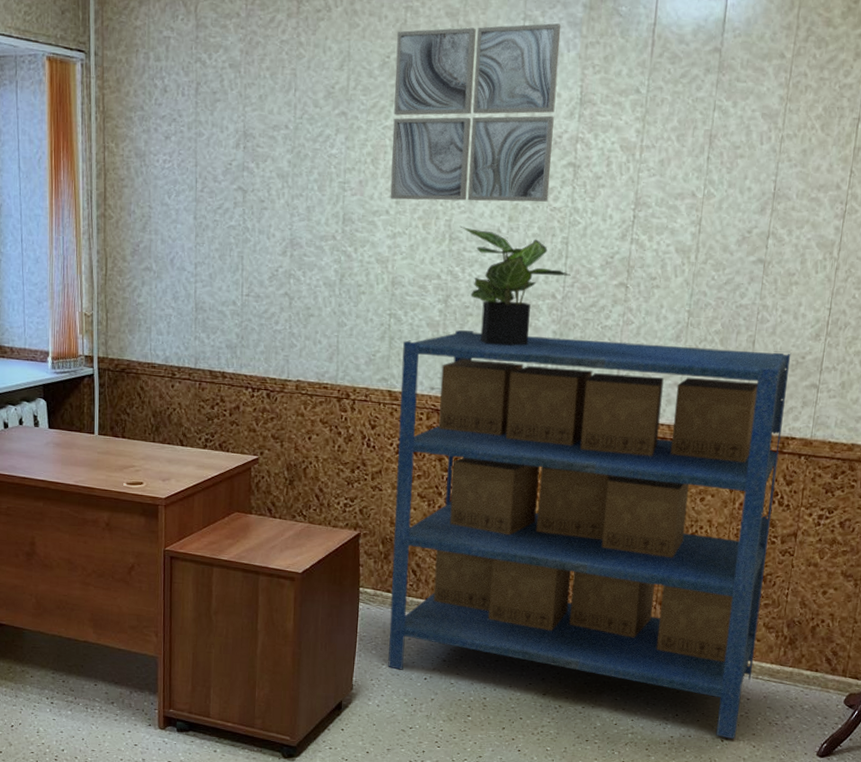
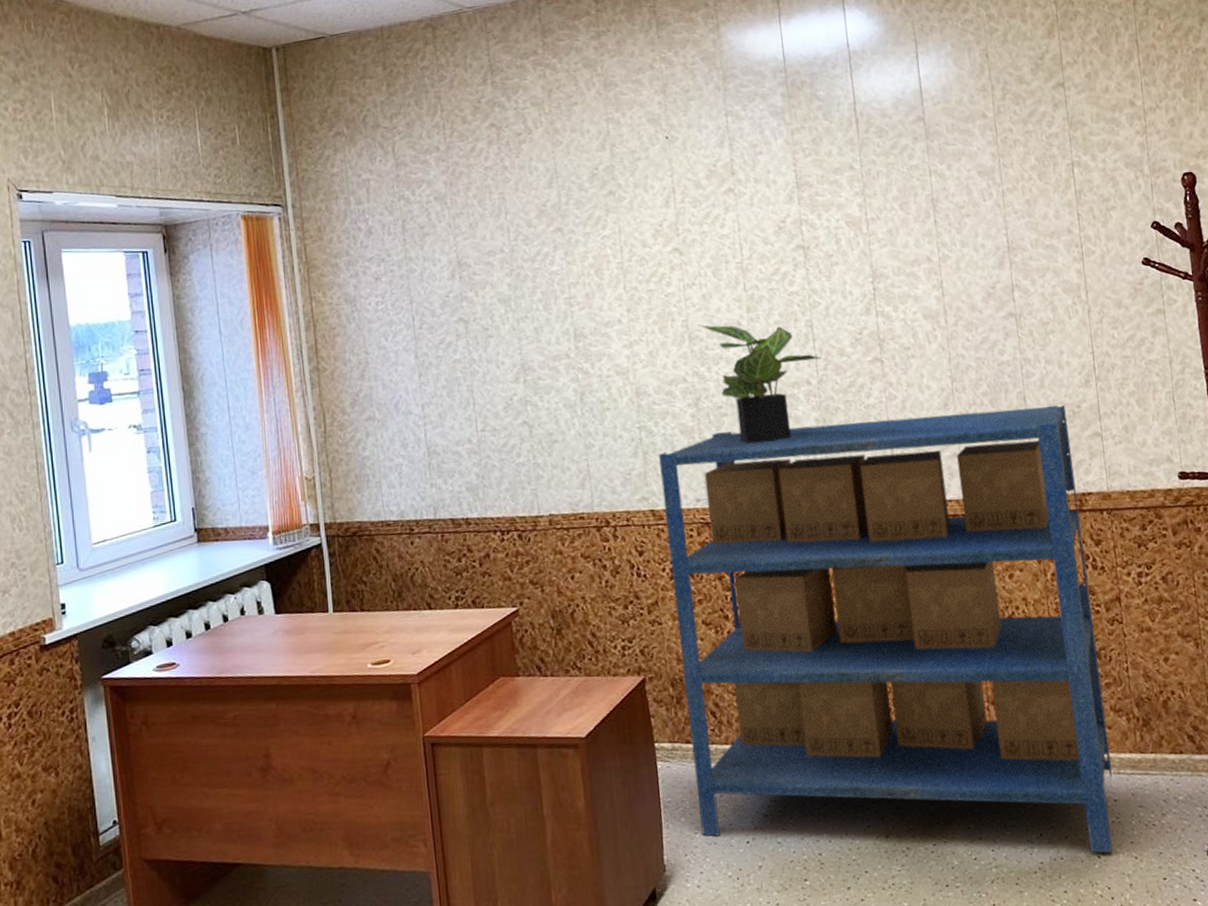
wall art: present [390,23,561,202] -> none [602,115,784,308]

